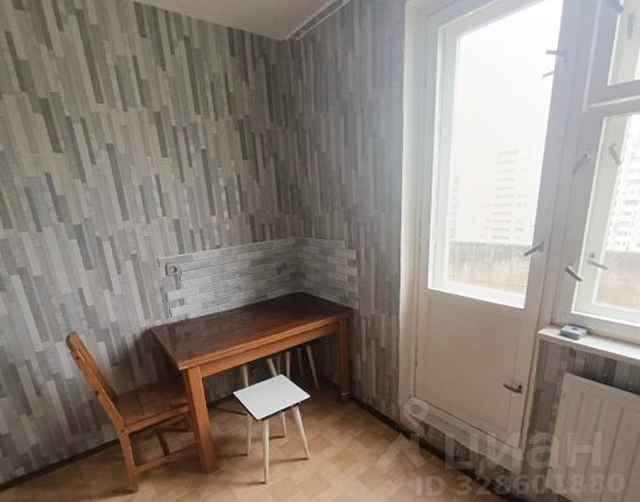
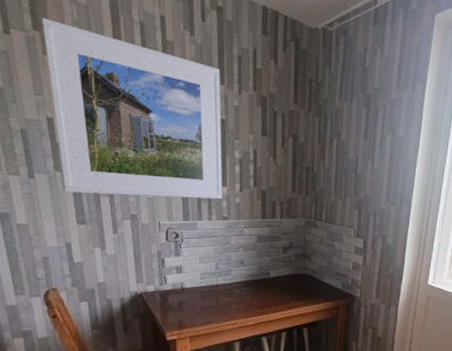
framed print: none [27,78,213,241] -> present [41,18,223,200]

